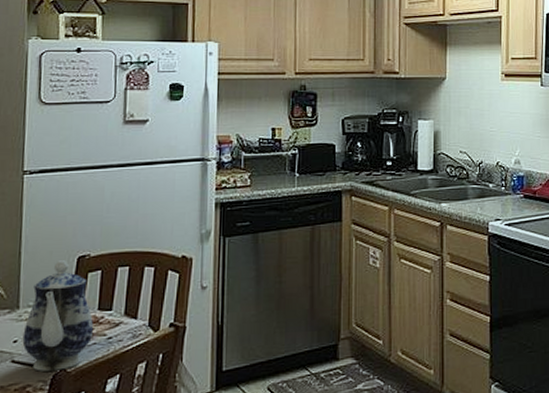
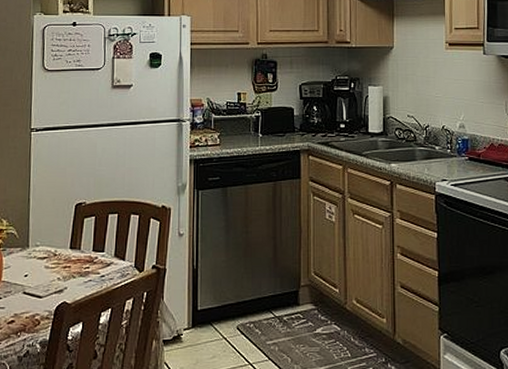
teapot: present [22,260,94,371] -> none [31,207,90,303]

